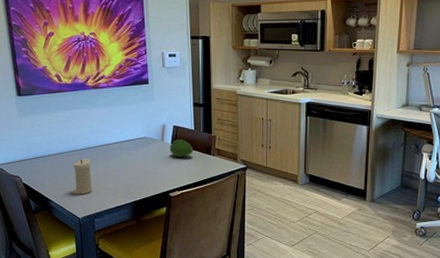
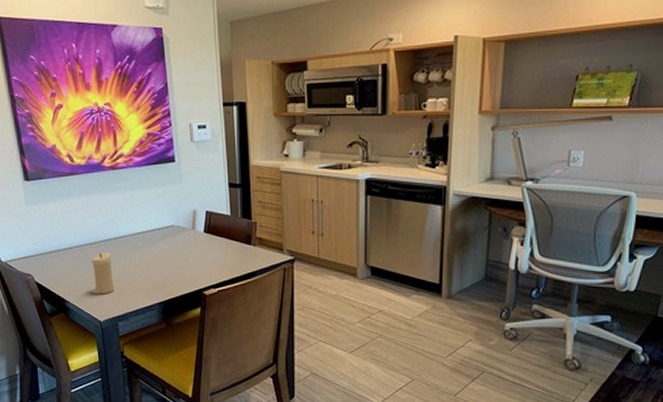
fruit: present [169,139,194,157] -> none [202,227,231,248]

